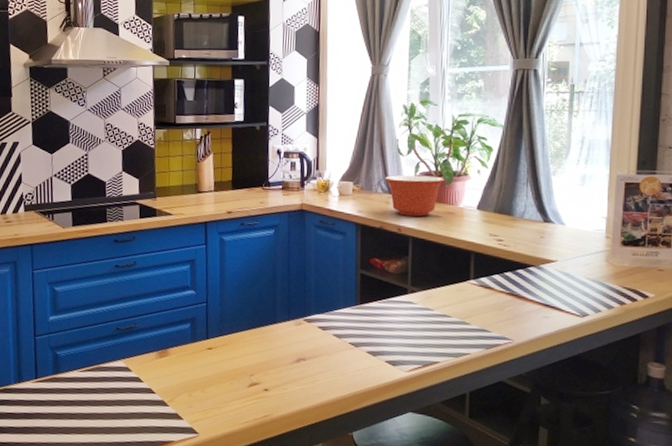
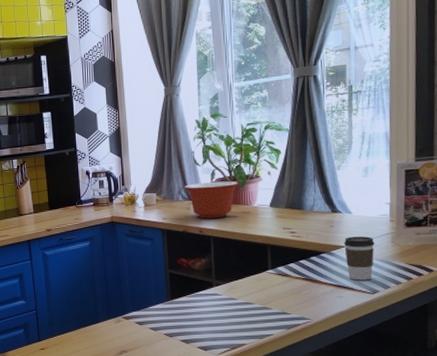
coffee cup: none [554,251,588,301] -> present [344,236,375,281]

